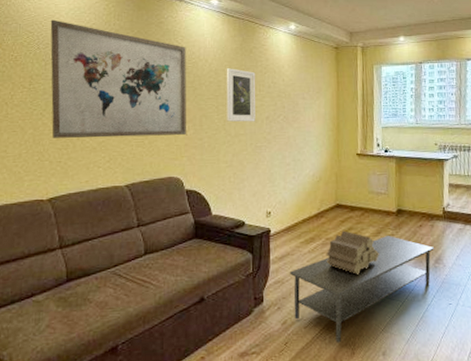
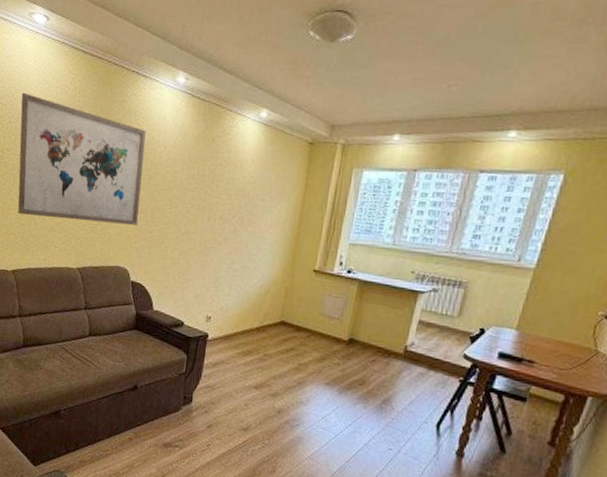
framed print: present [226,68,256,122] -> none [178,158,215,220]
coffee table: present [290,236,434,343] -> none [220,364,384,458]
log pile: present [327,230,379,274] -> none [261,349,319,397]

